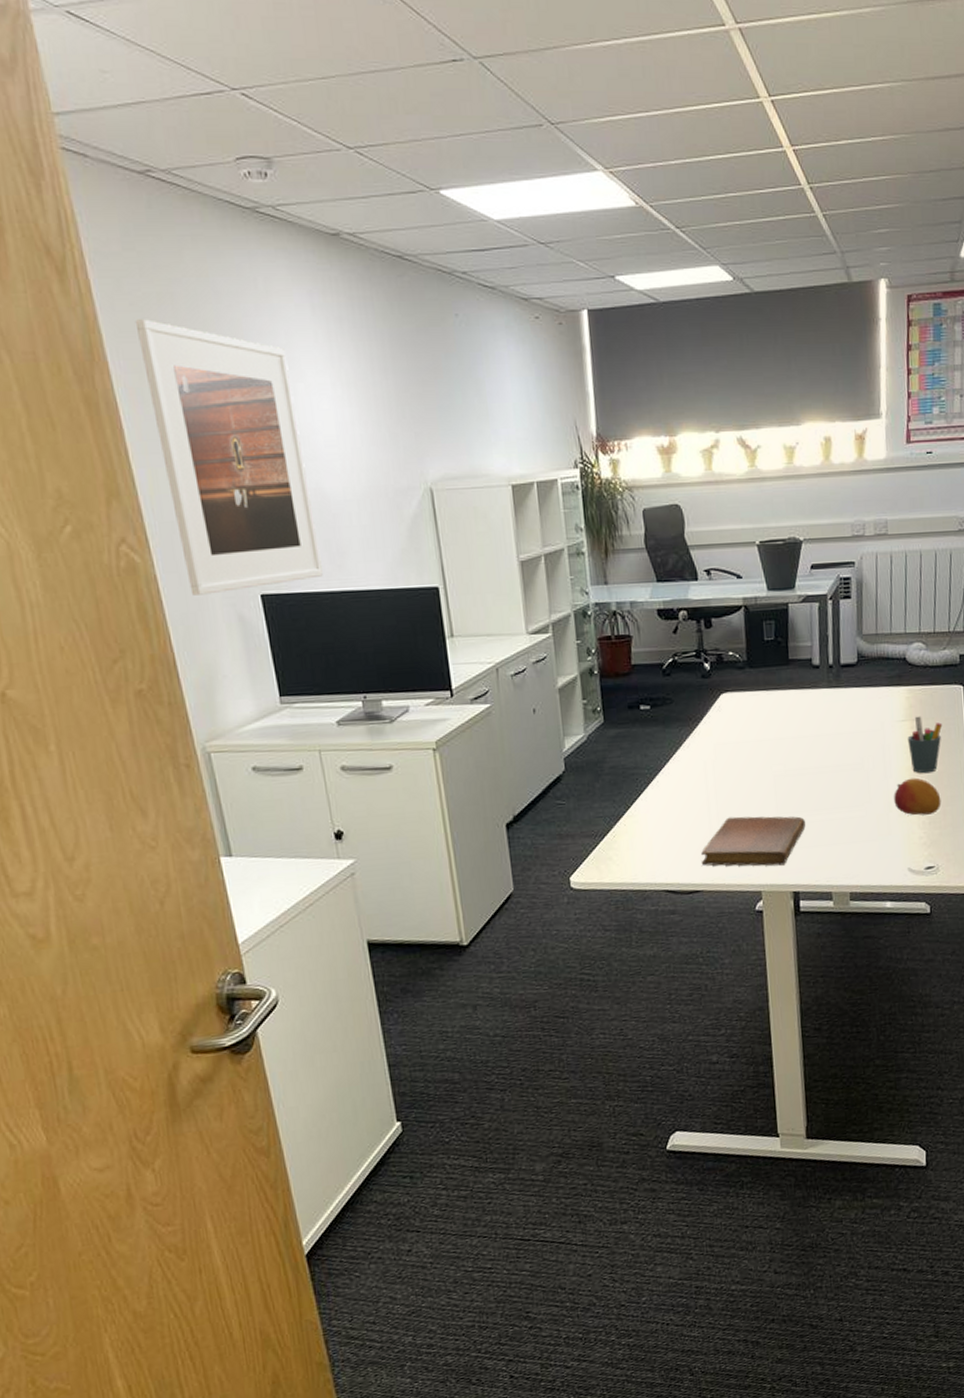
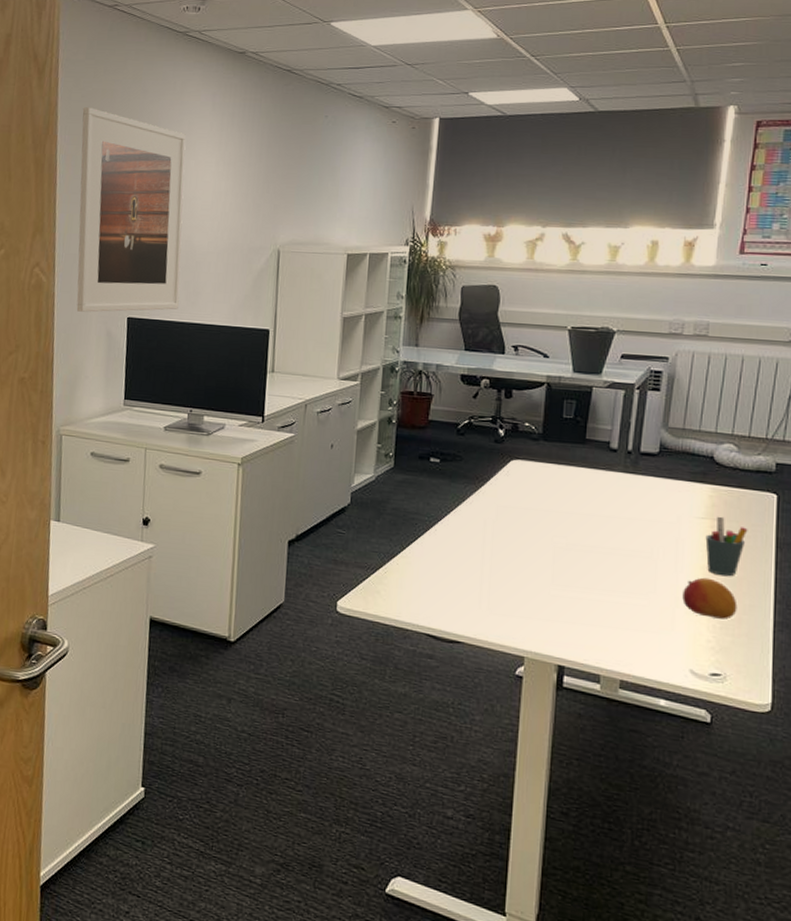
notebook: present [701,816,806,867] -> none [467,577,581,637]

